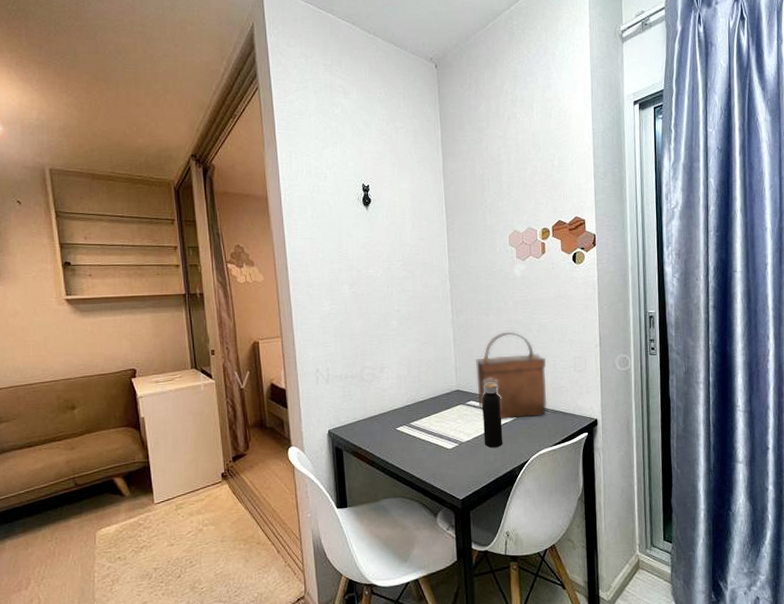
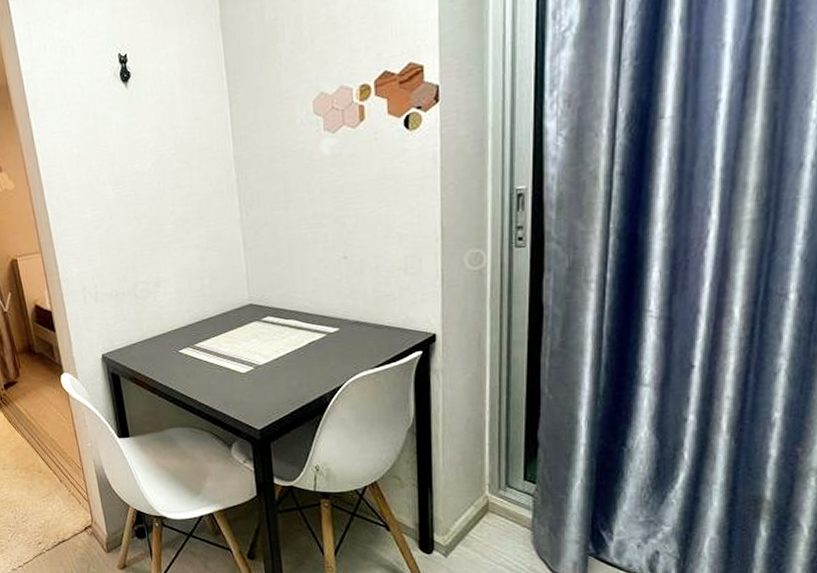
handbag: present [476,331,547,419] -> none [273,227,367,337]
water bottle: present [482,379,503,447] -> none [282,288,310,371]

